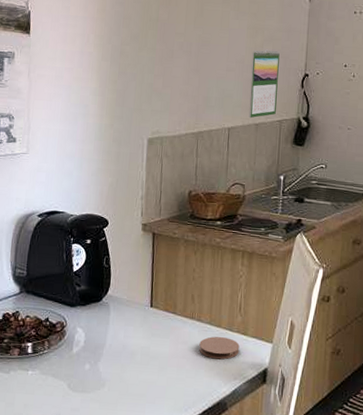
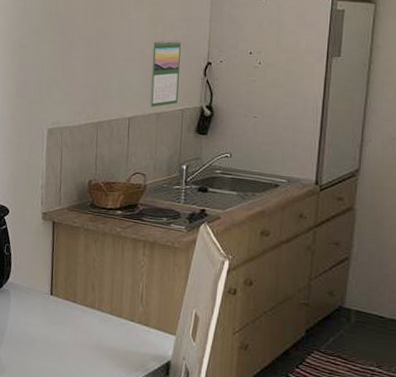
coaster: present [199,336,240,360] -> none [99,326,142,350]

